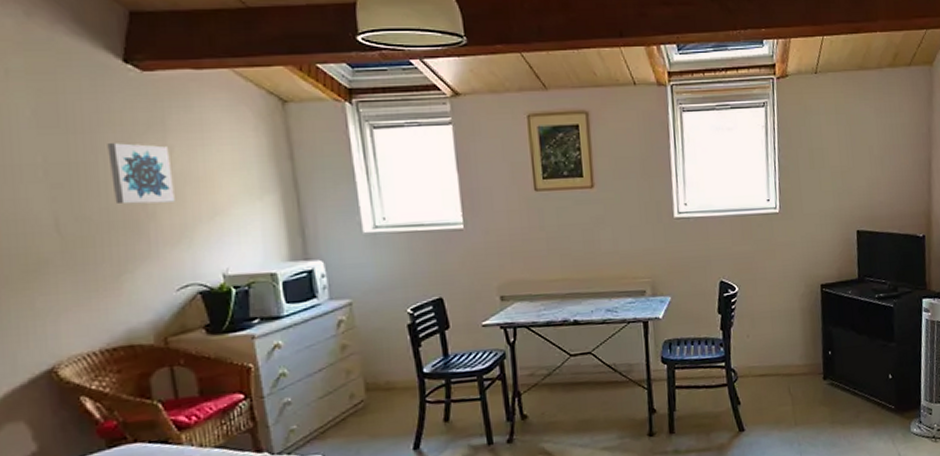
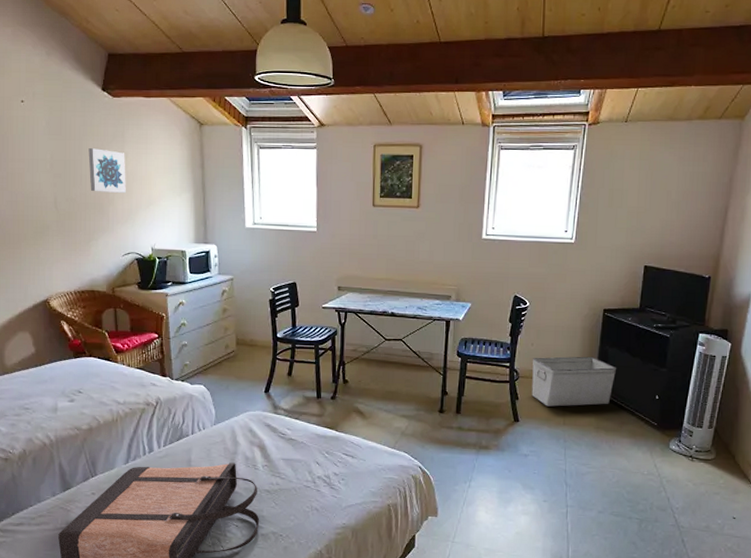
storage bin: none [751,340,844,407] -> present [531,356,617,407]

